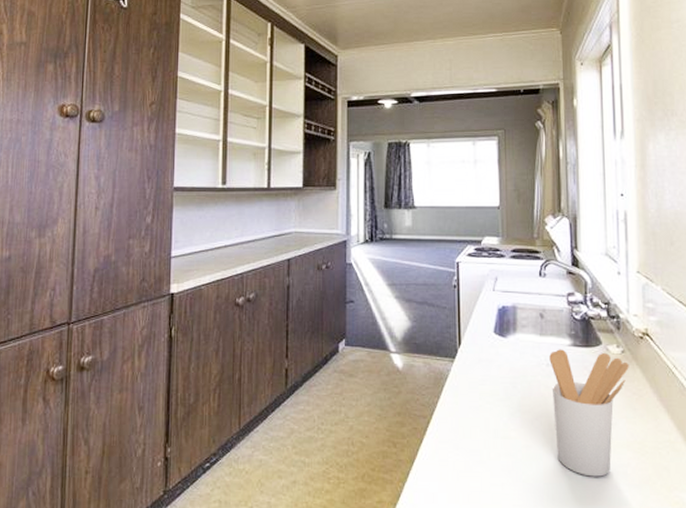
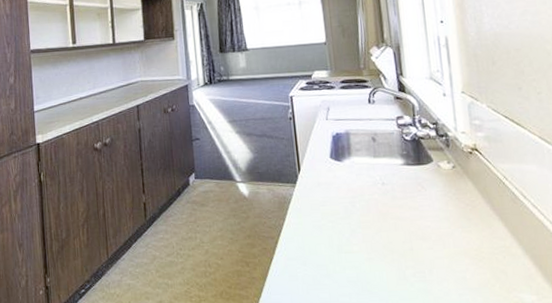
utensil holder: present [549,349,629,477] -> none [384,168,461,283]

